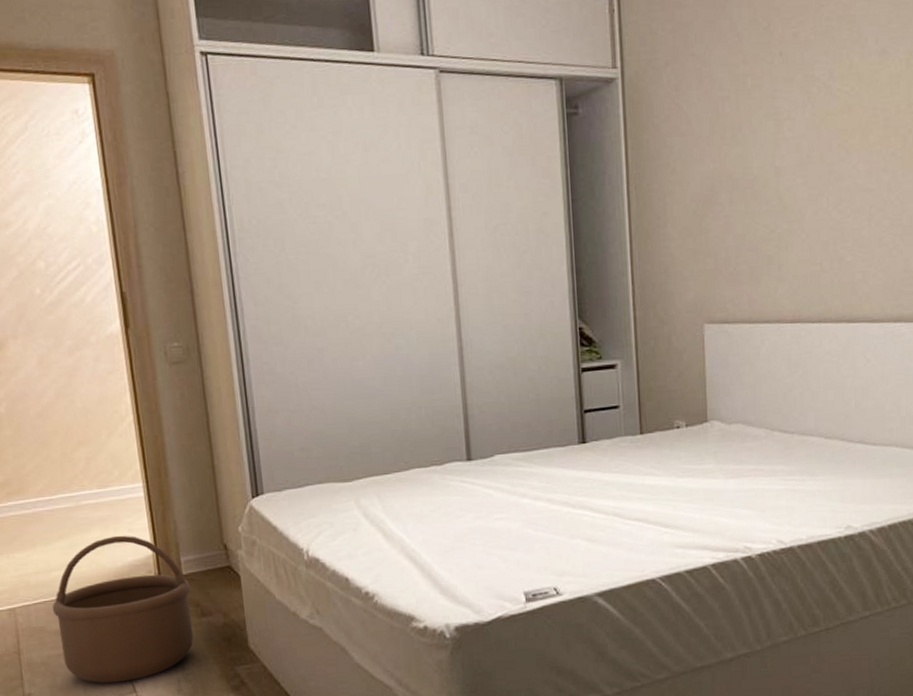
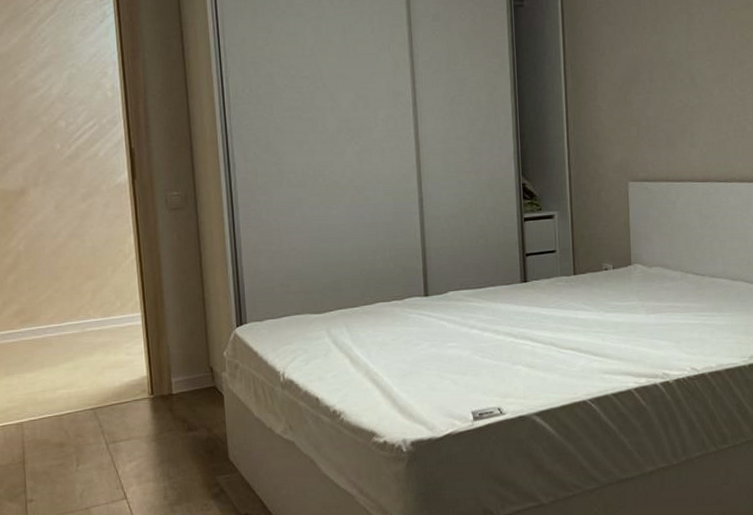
basket: present [51,535,194,684] -> none [55,358,181,491]

